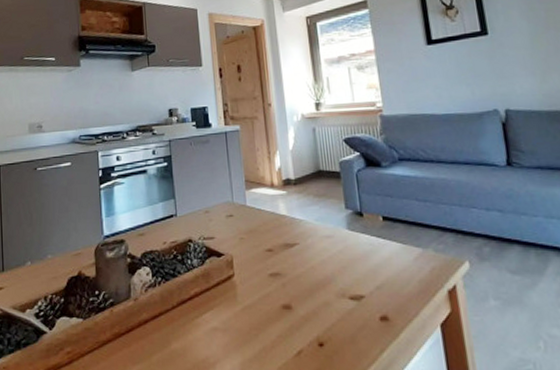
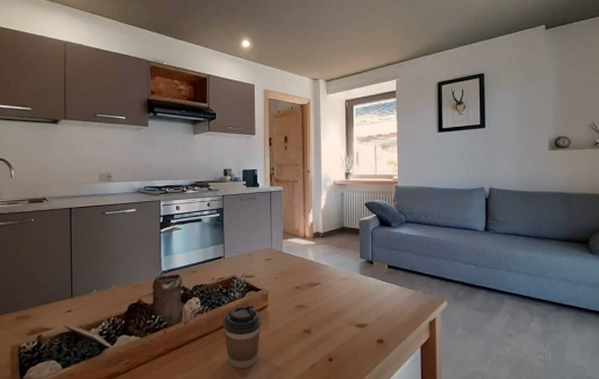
coffee cup: none [180,273,228,358] -> present [223,304,261,369]

